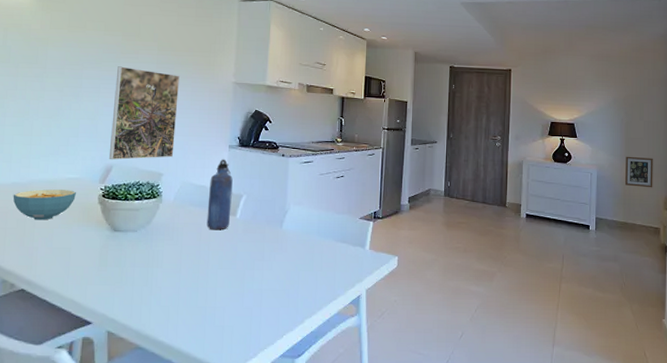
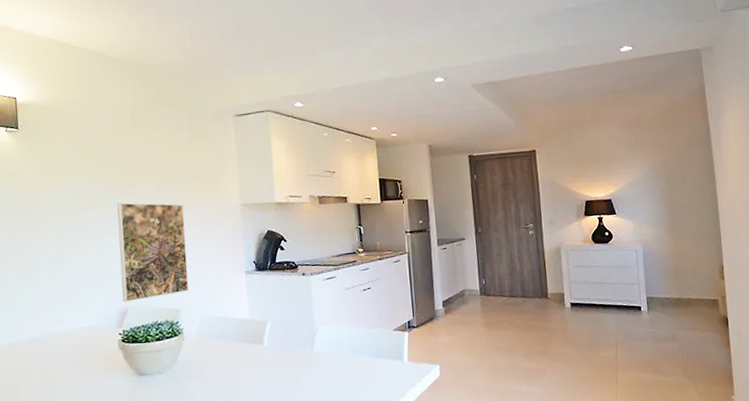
cereal bowl: present [13,189,76,220] -> none [30,339,95,375]
water bottle: present [206,159,233,230] -> none [231,286,258,362]
picture frame: present [624,156,653,188] -> none [672,225,706,259]

